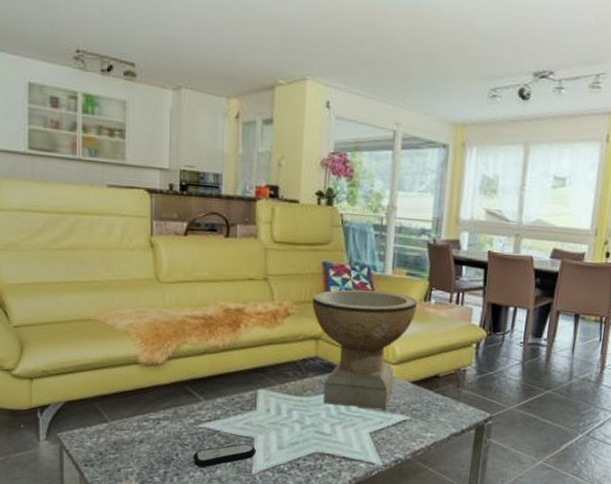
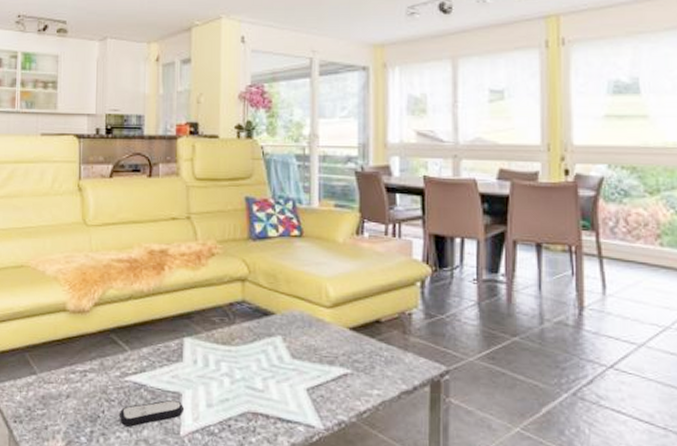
decorative bowl: present [312,289,417,410] -> none [237,224,348,362]

